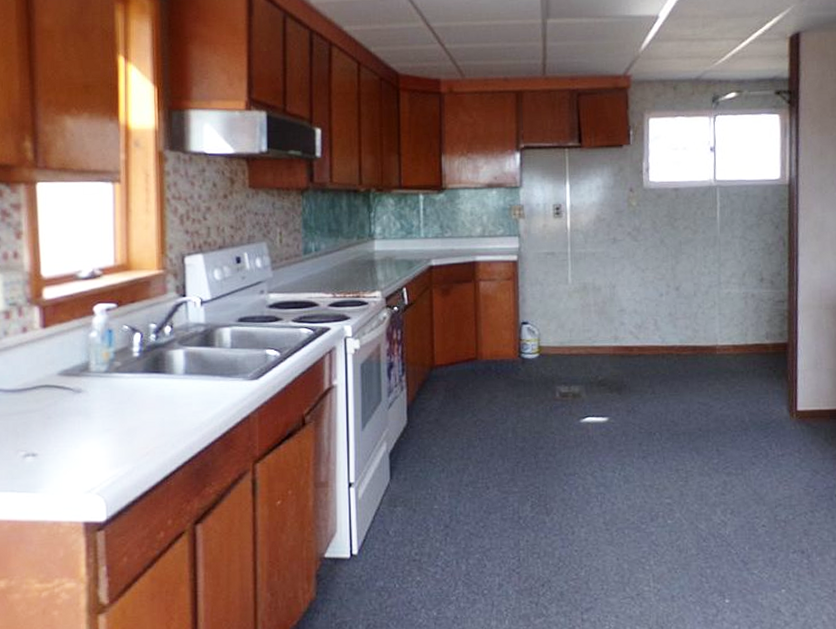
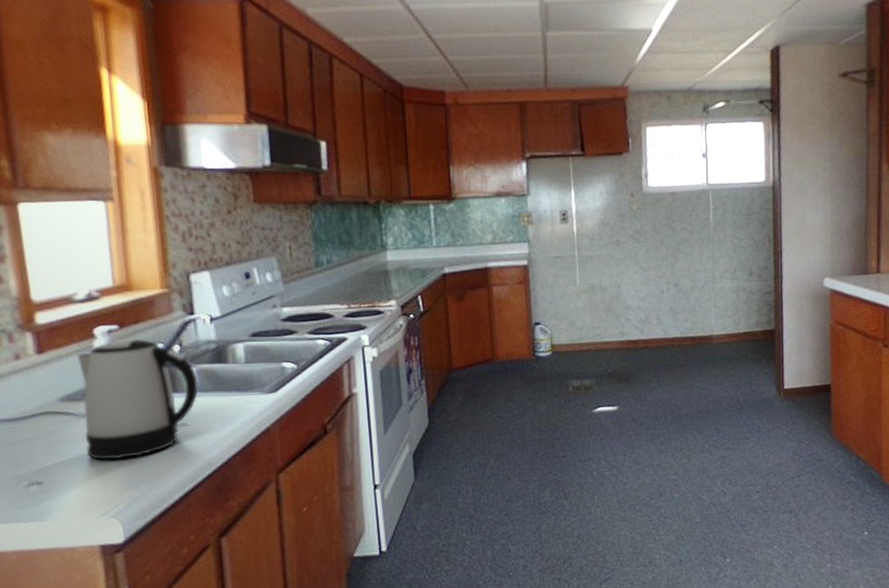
kettle: none [77,318,185,437] -> present [77,338,199,460]

